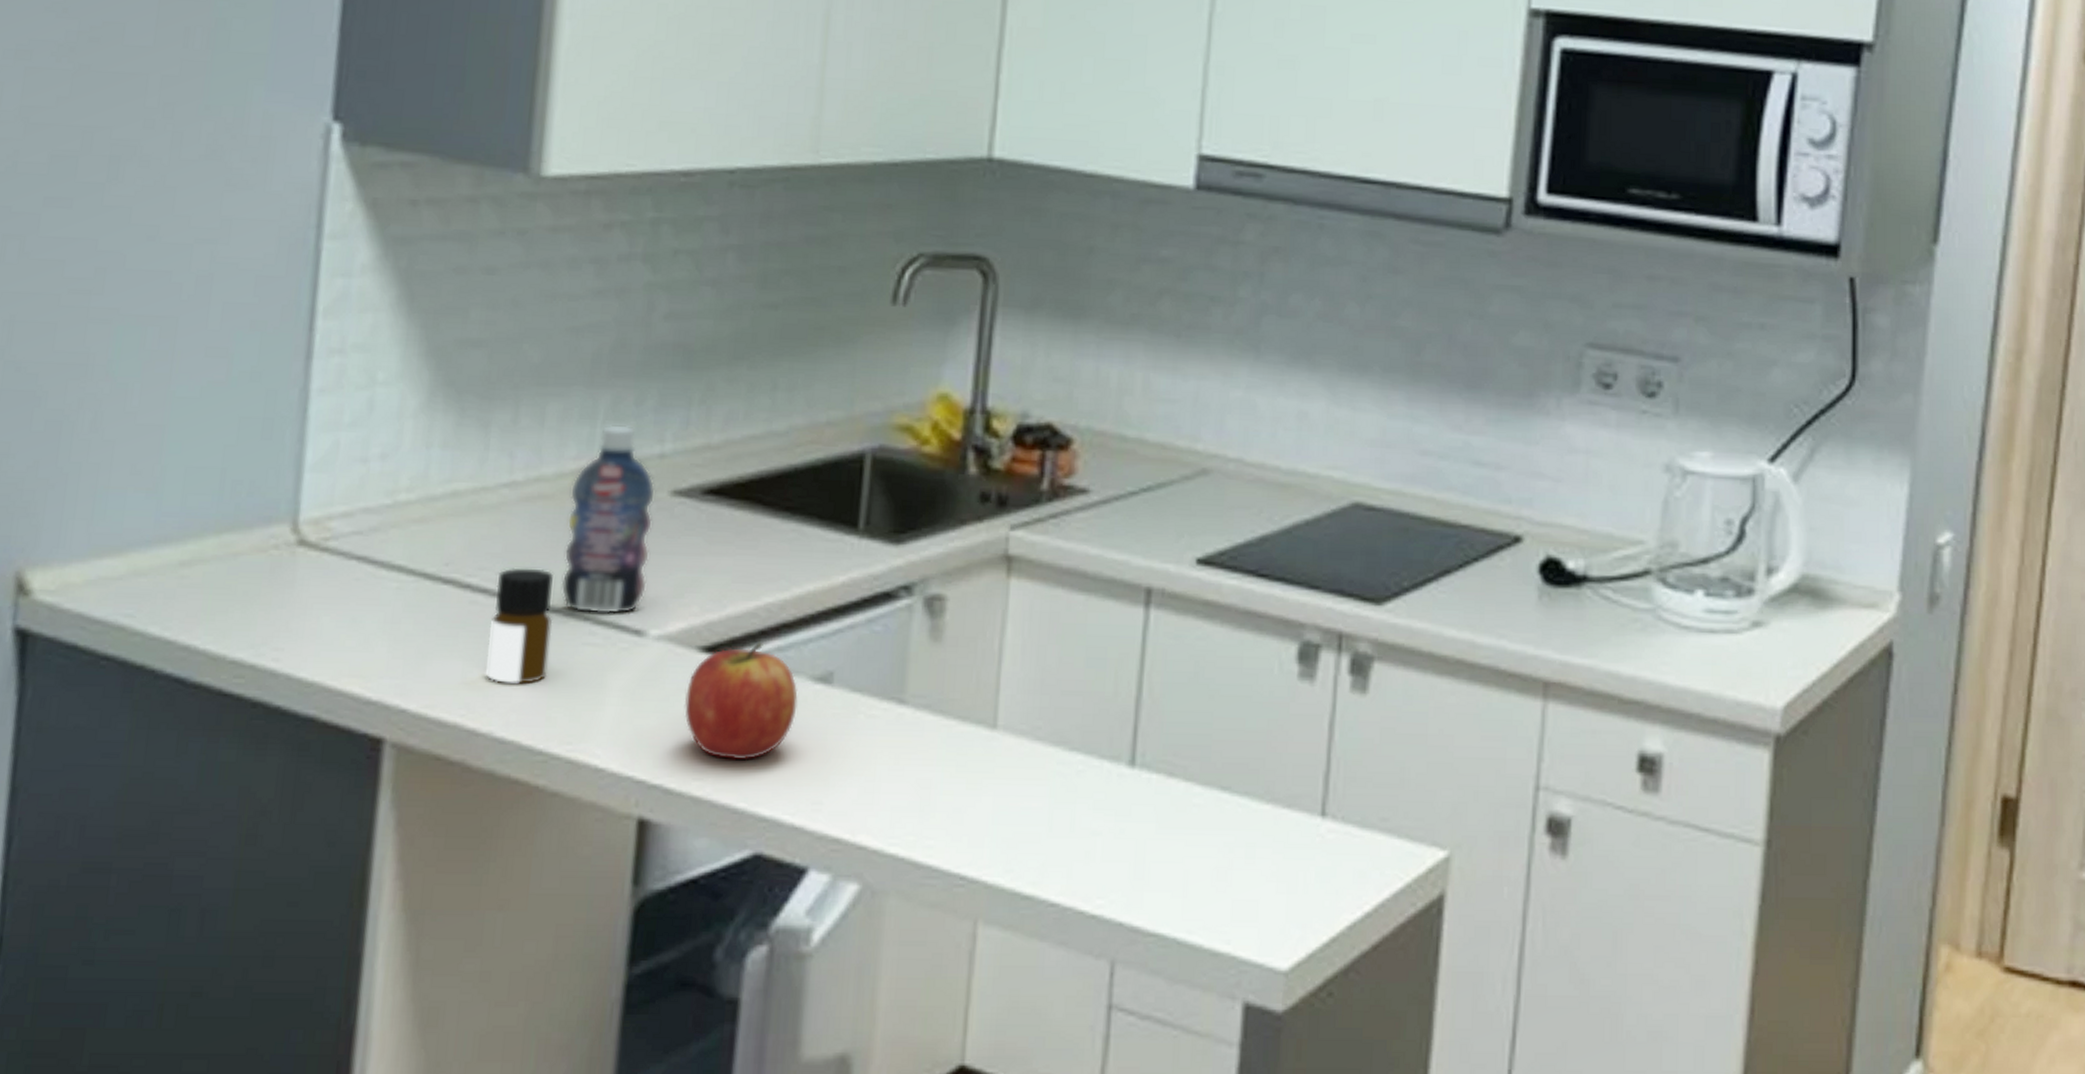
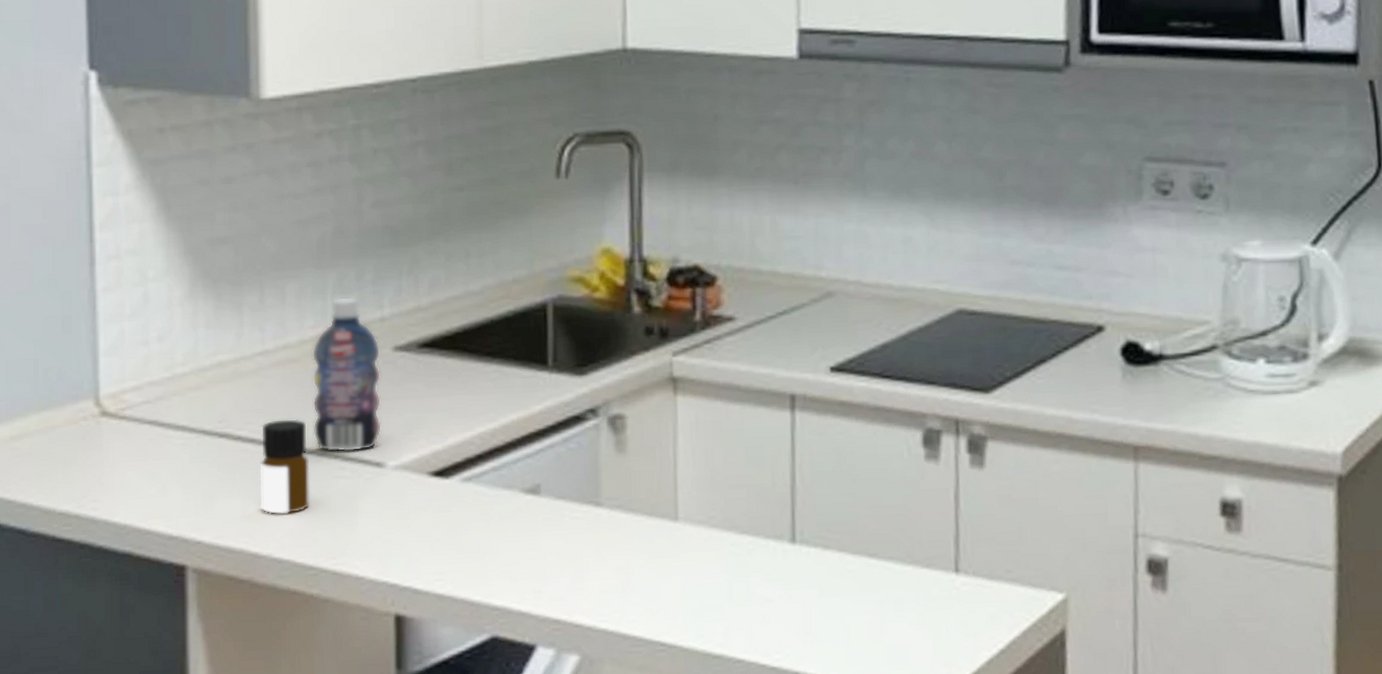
apple: present [684,641,798,761] -> none [423,464,514,562]

